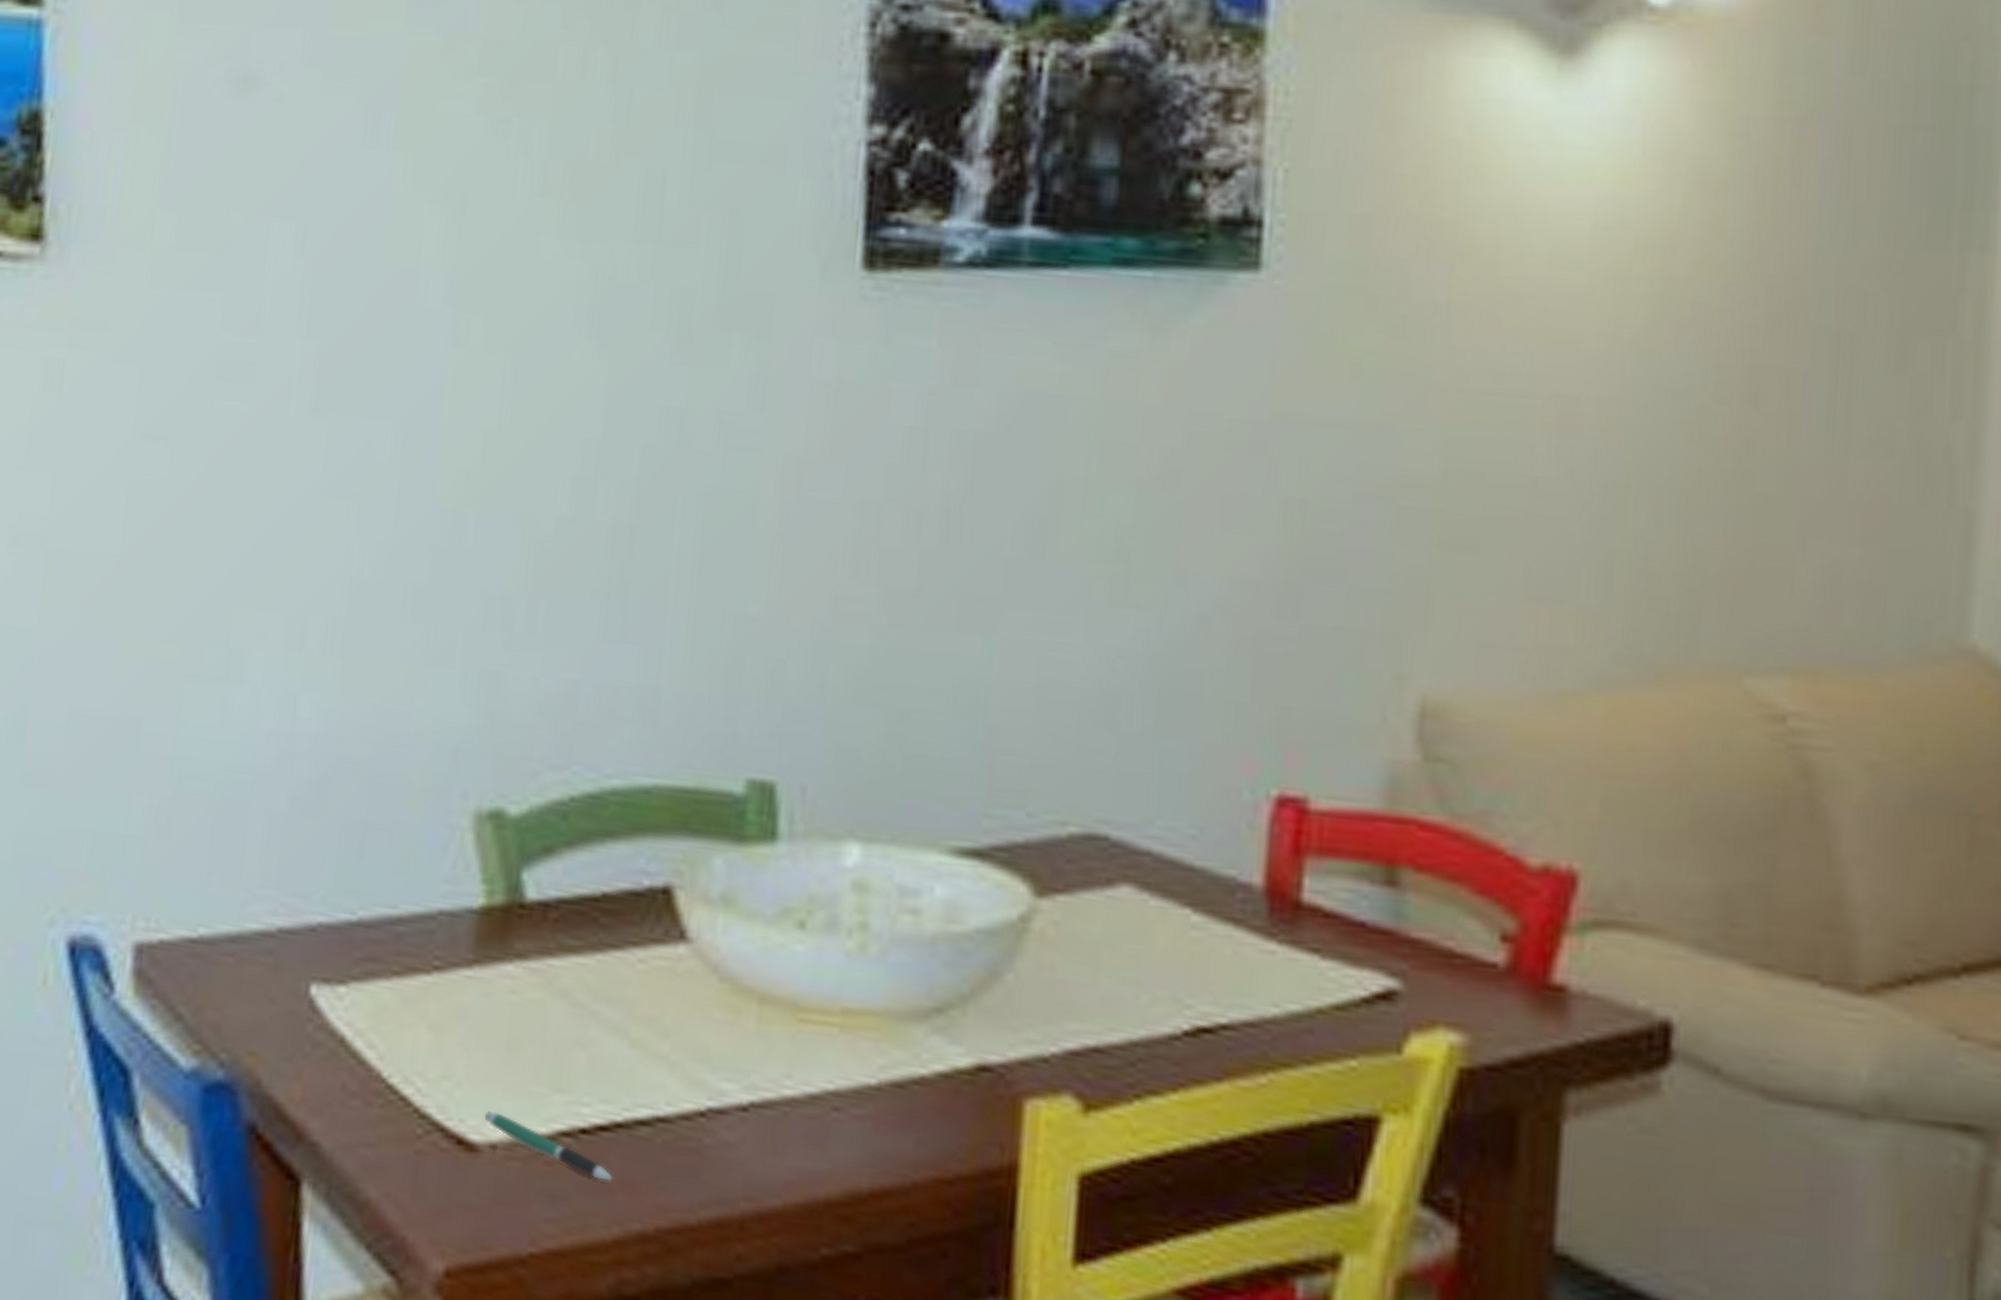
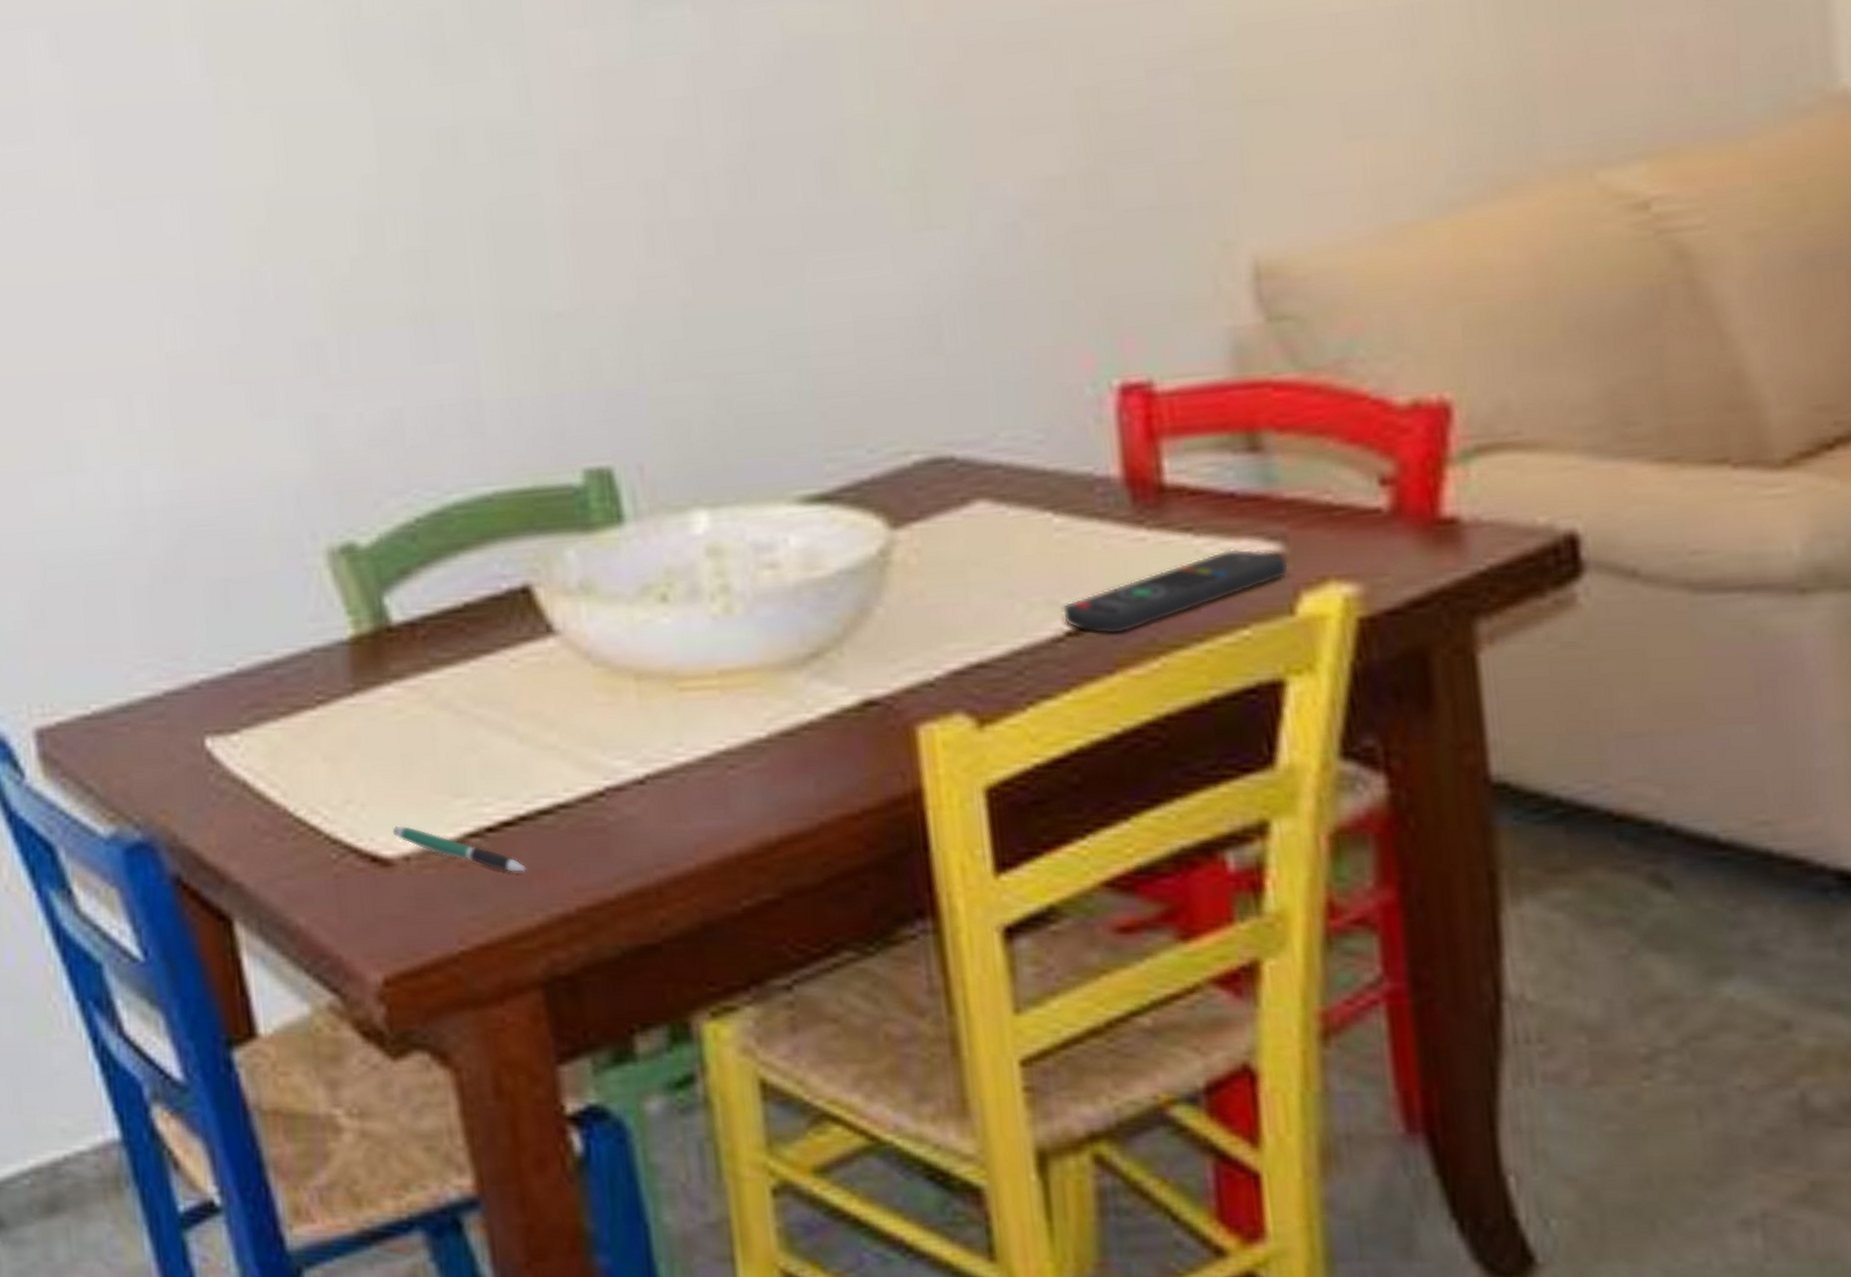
remote control: none [1183,977,1403,1043] -> present [1061,548,1289,635]

